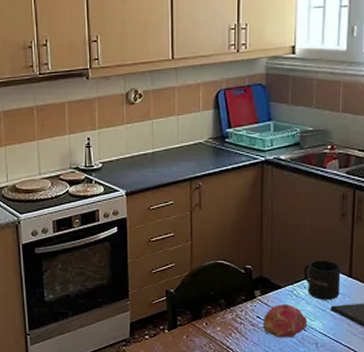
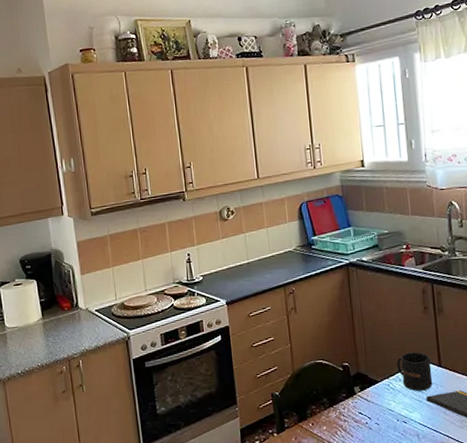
fruit: present [263,303,308,338] -> none [365,397,407,433]

